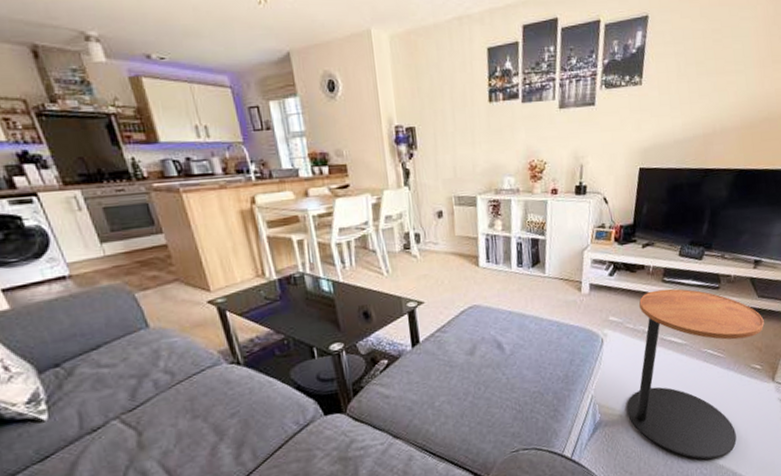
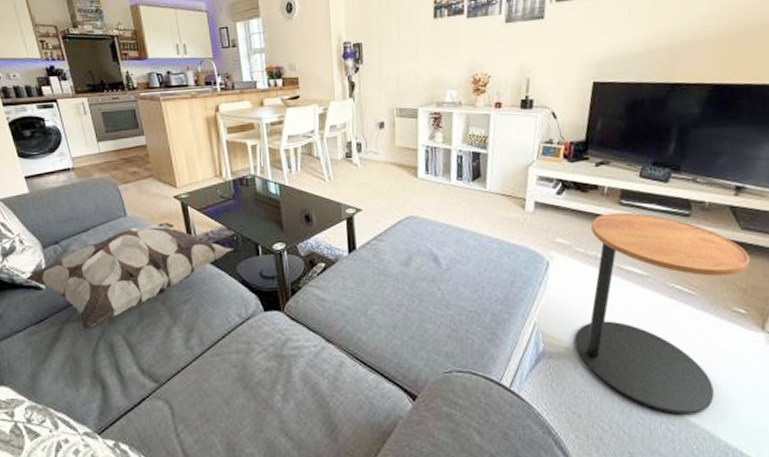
decorative pillow: none [17,331,285,462] -> present [25,222,233,331]

